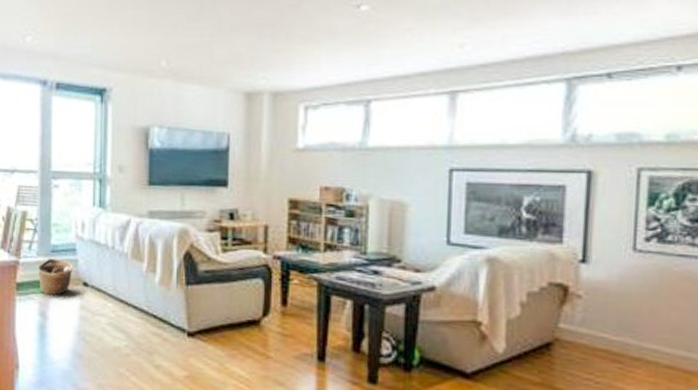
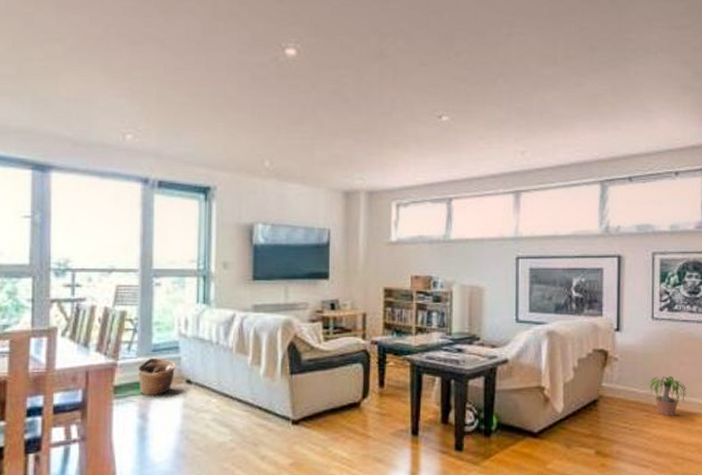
potted plant: none [621,321,686,373] -> present [647,376,691,417]

